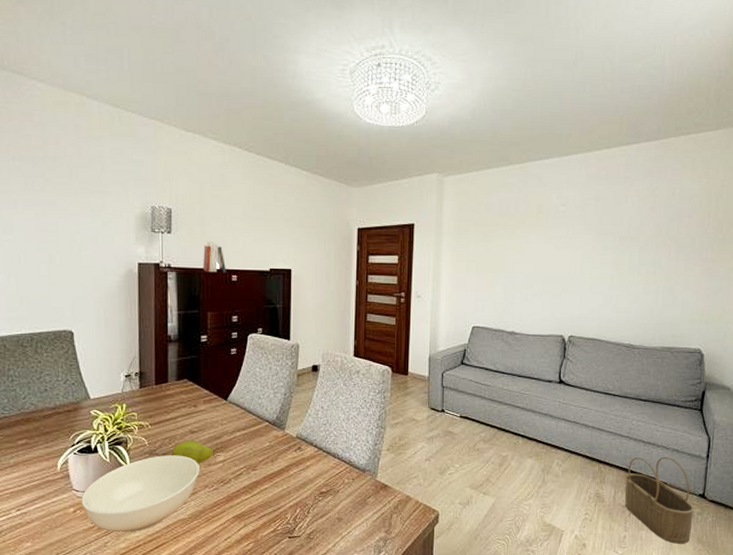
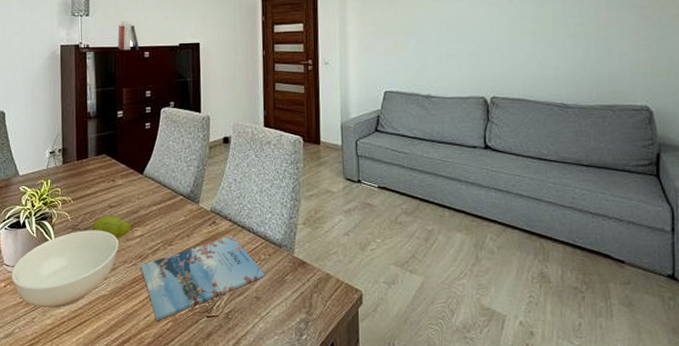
magazine: none [223,461,348,543] -> present [141,236,265,322]
wicker basket: present [624,456,694,544] -> none [573,229,664,334]

